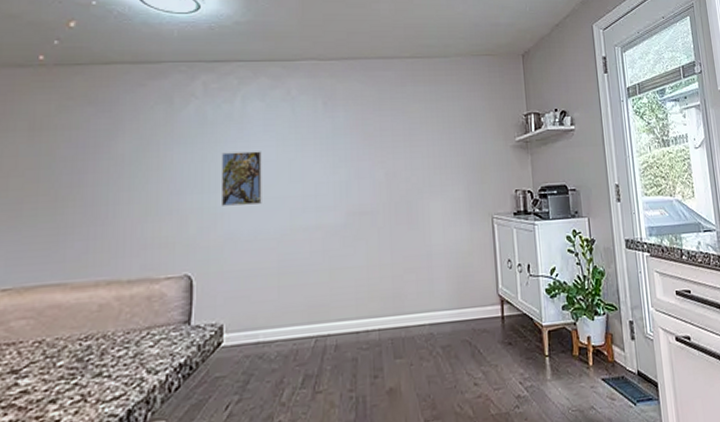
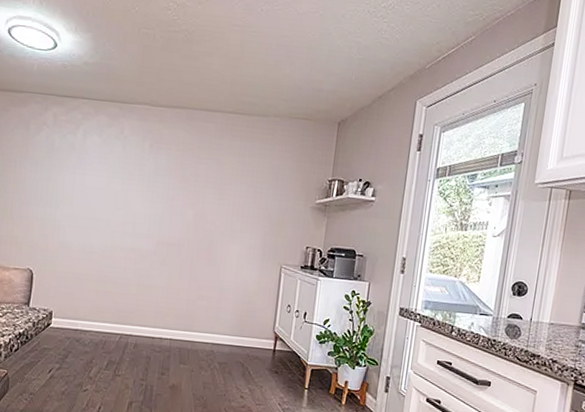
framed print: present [220,151,262,206] -> none [59,176,95,223]

